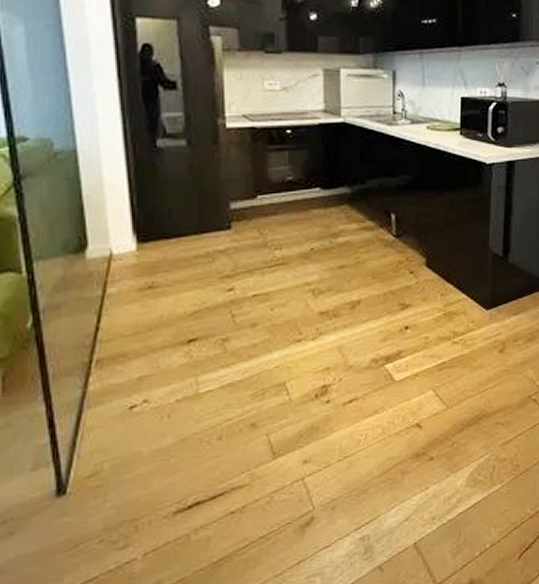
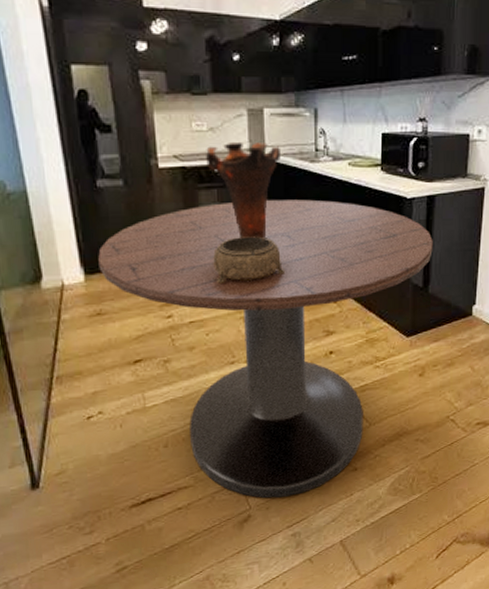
dining table: none [154,163,513,497] -> present [98,199,433,498]
vase: none [278,102,357,205] -> present [206,141,280,239]
decorative bowl: none [282,202,358,253] -> present [213,236,284,283]

